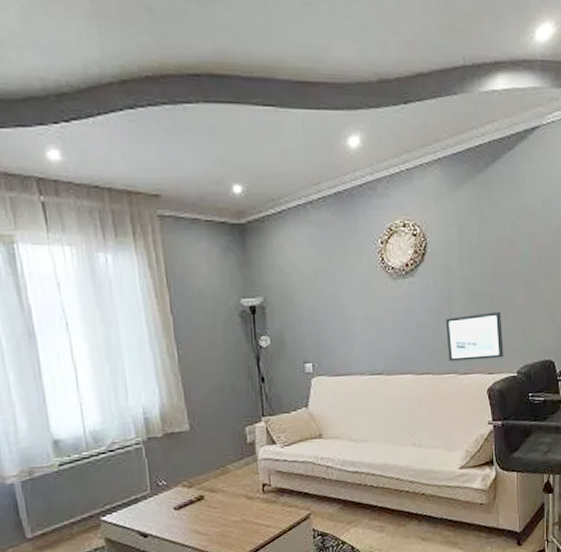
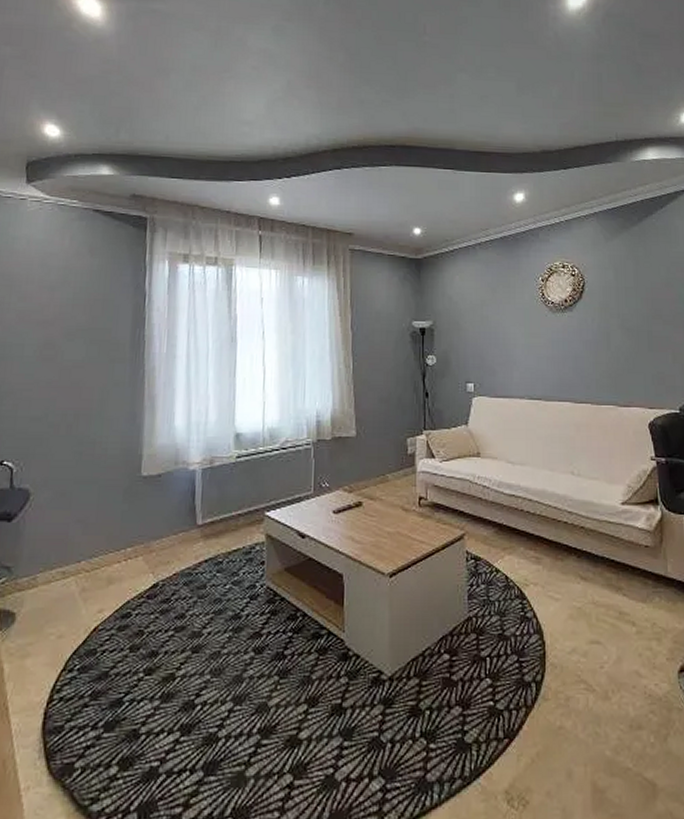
wall art: present [446,311,504,362] -> none [604,348,664,394]

